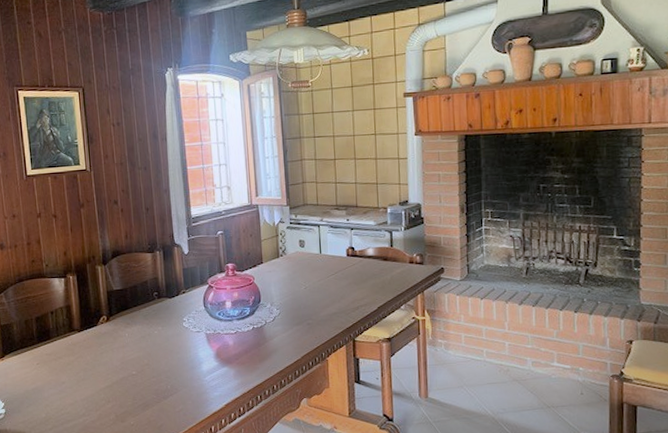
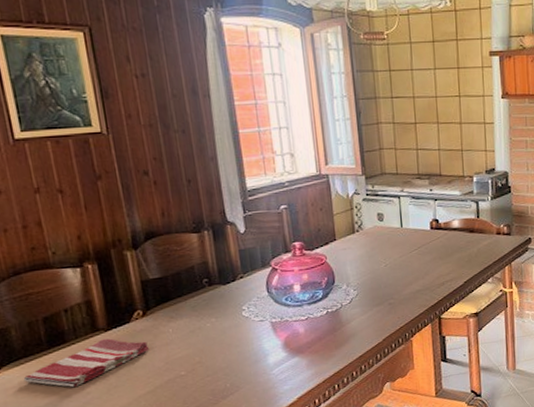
dish towel: none [19,338,110,377] -> present [23,338,150,388]

